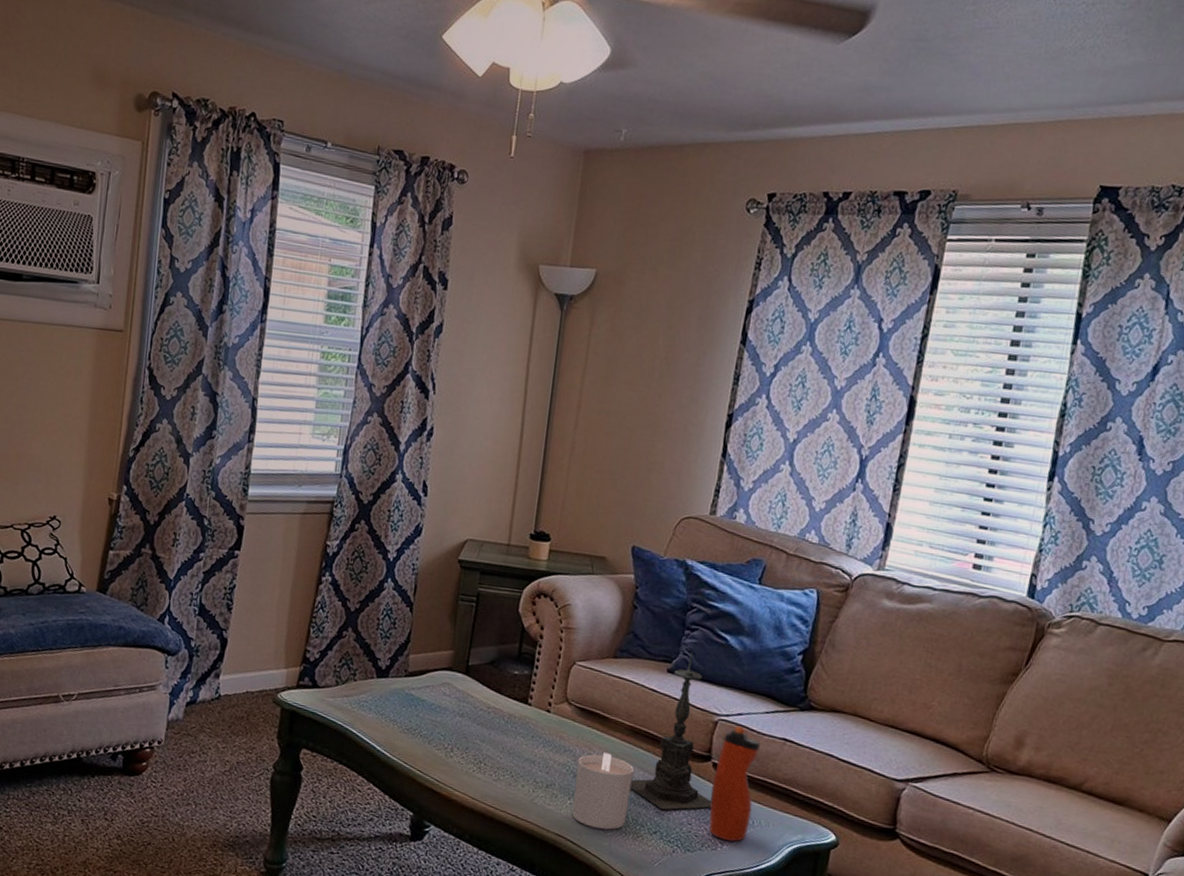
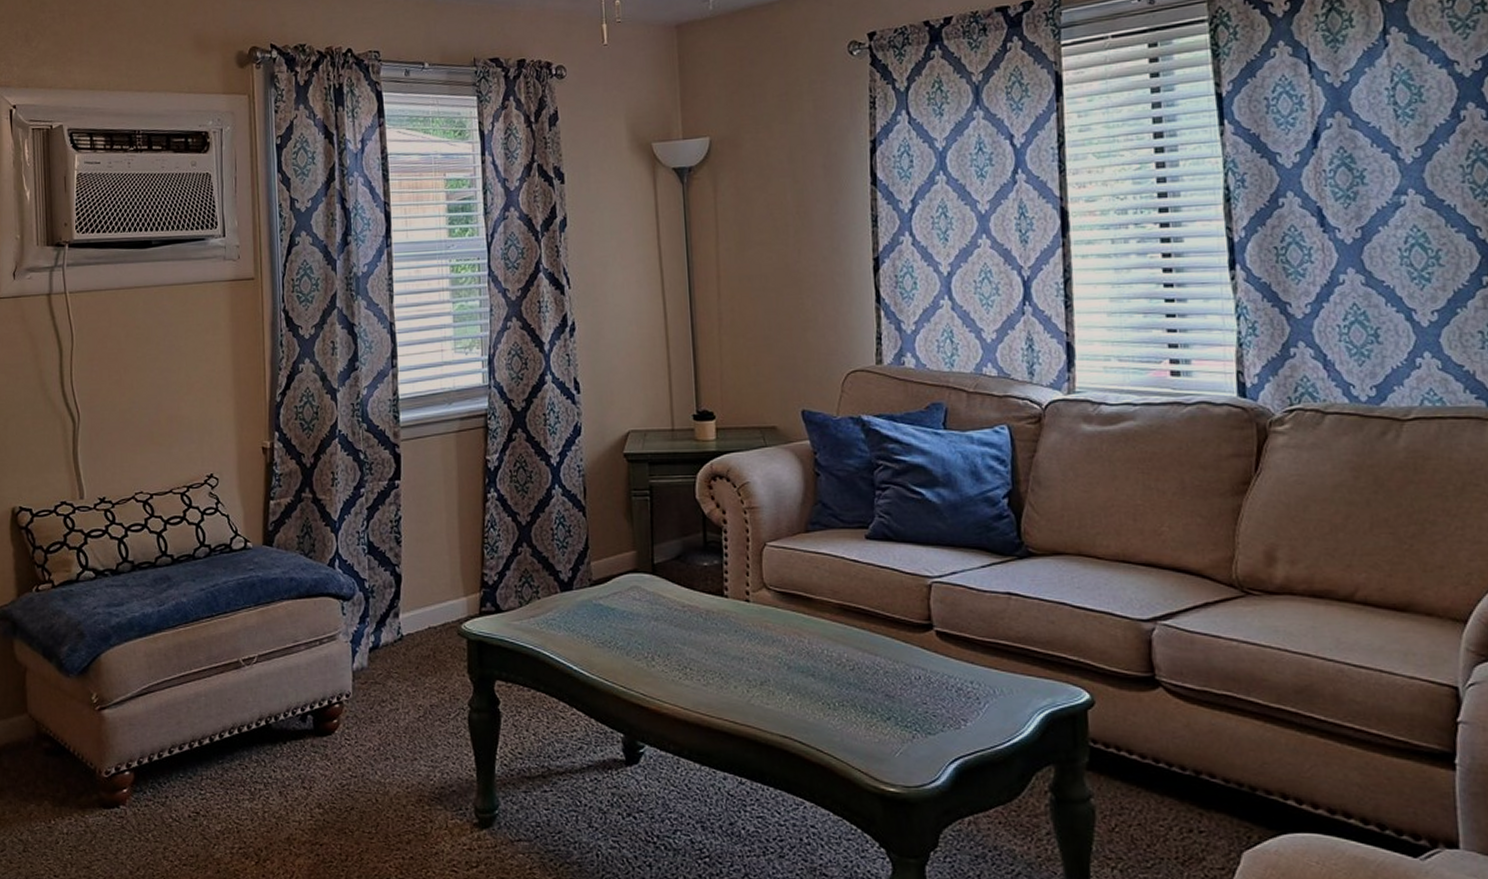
candle: present [572,752,635,830] -> none [789,637,854,723]
candle holder: present [629,652,712,811] -> none [850,513,944,692]
water bottle: present [708,725,760,842] -> none [939,586,991,717]

